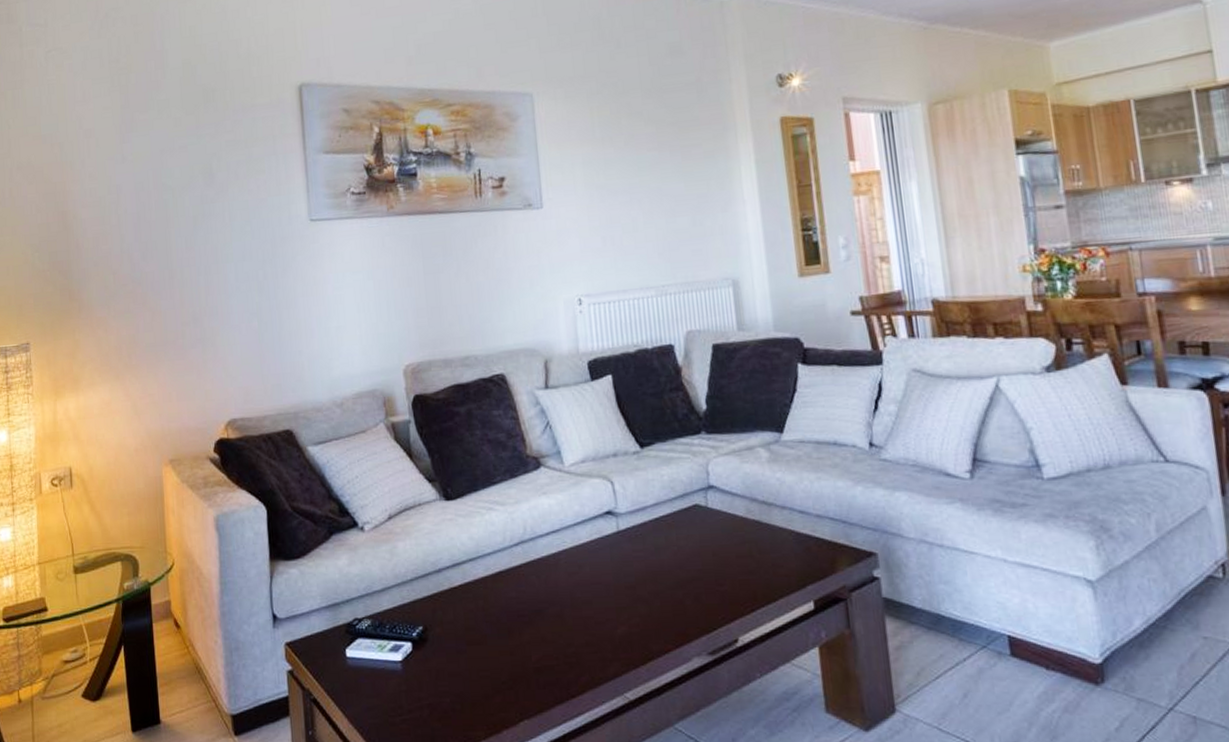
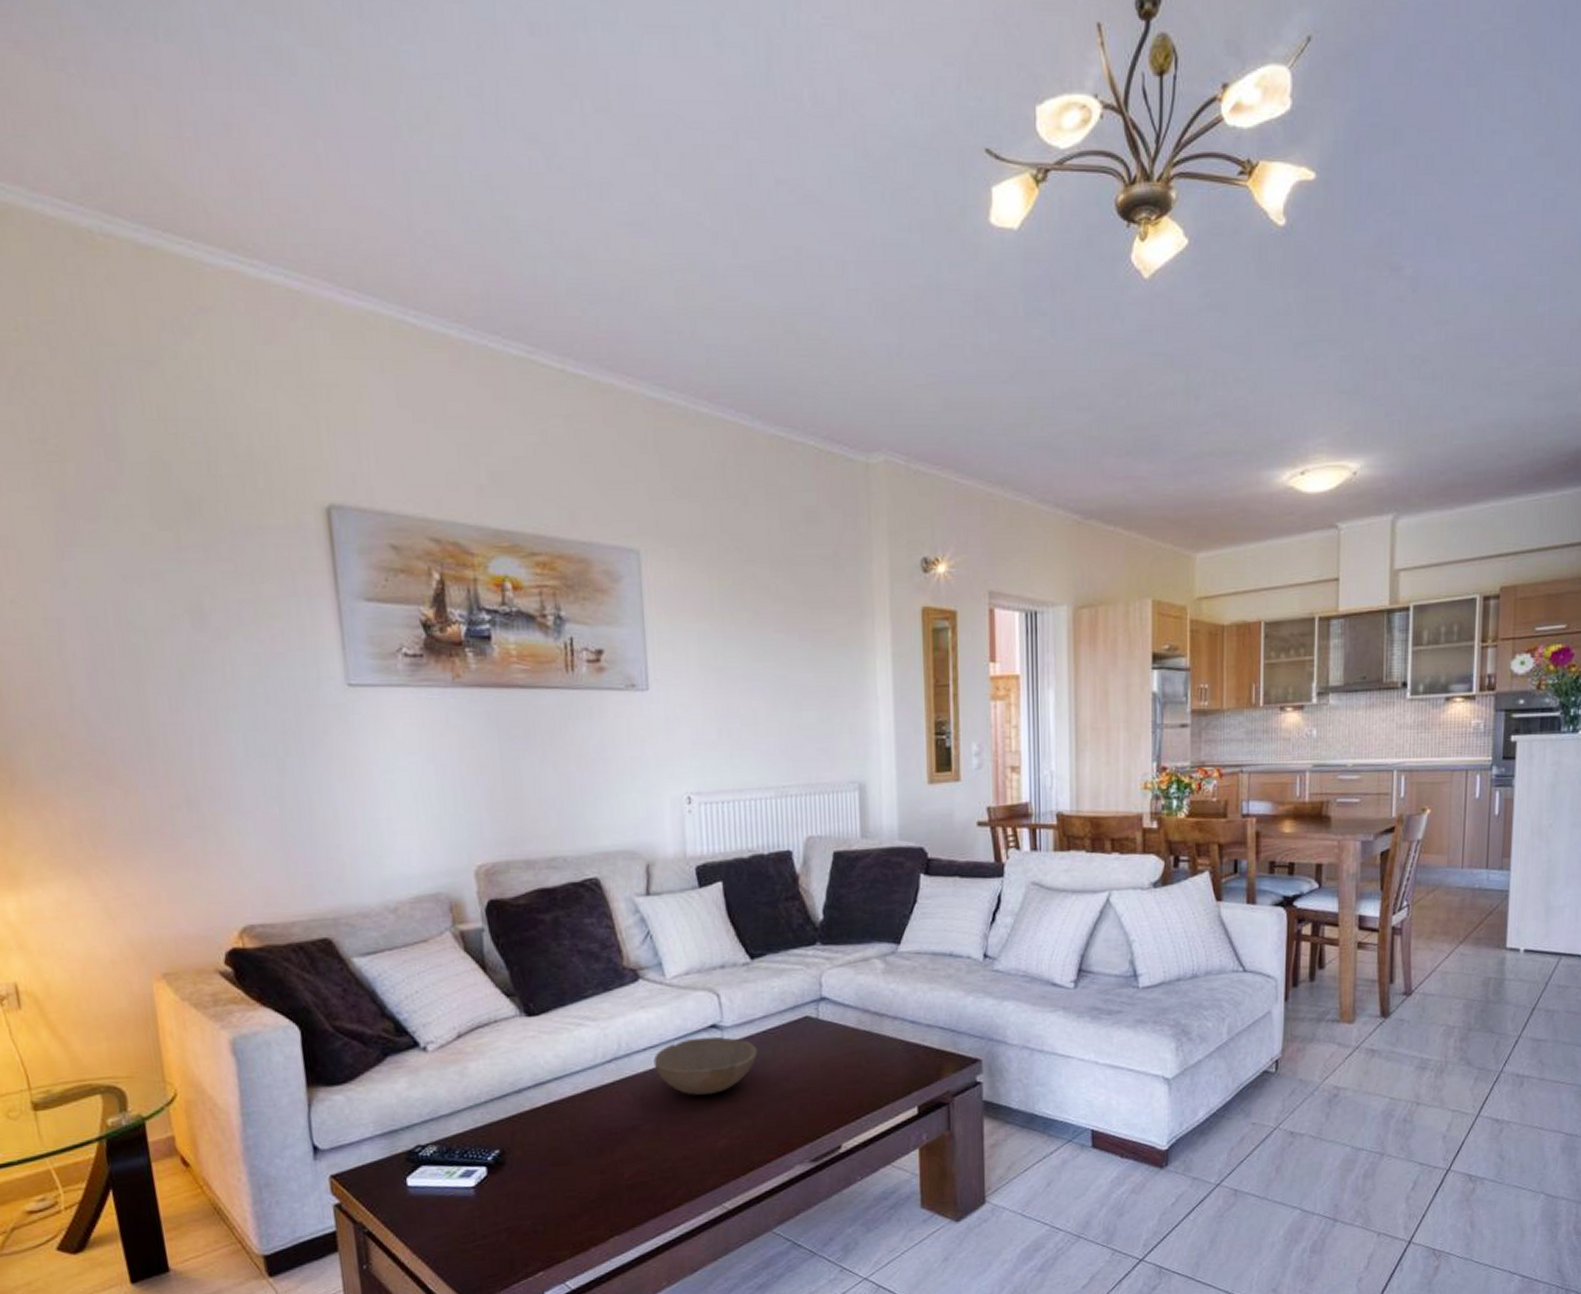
bowl: none [555,522,651,581] -> present [653,1036,757,1095]

